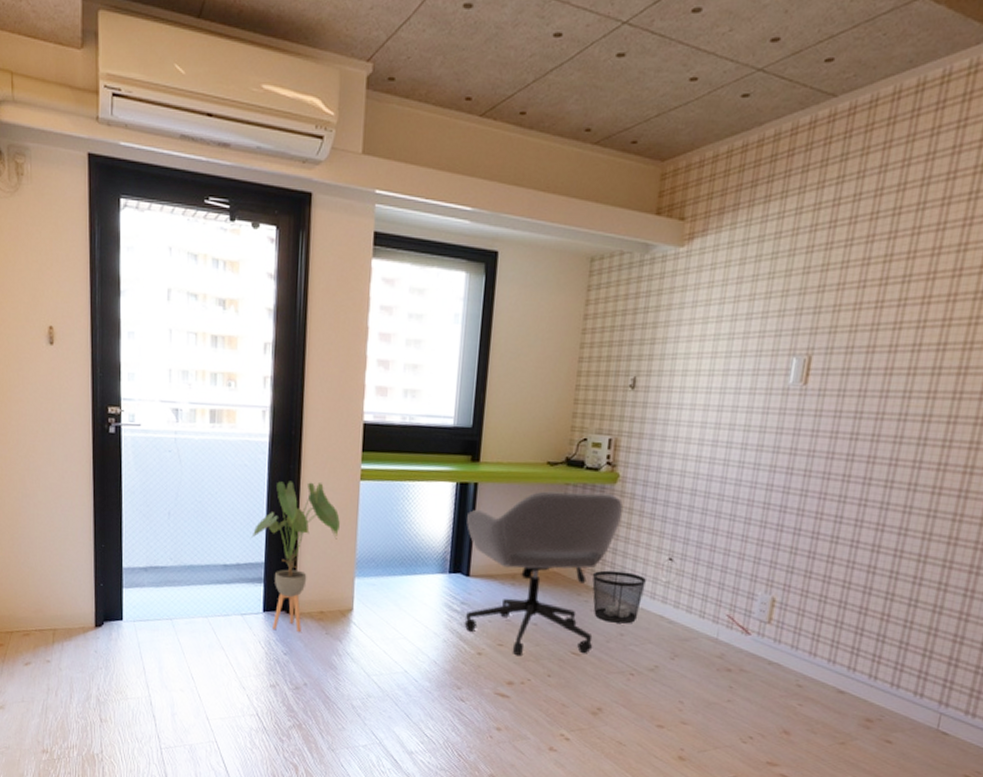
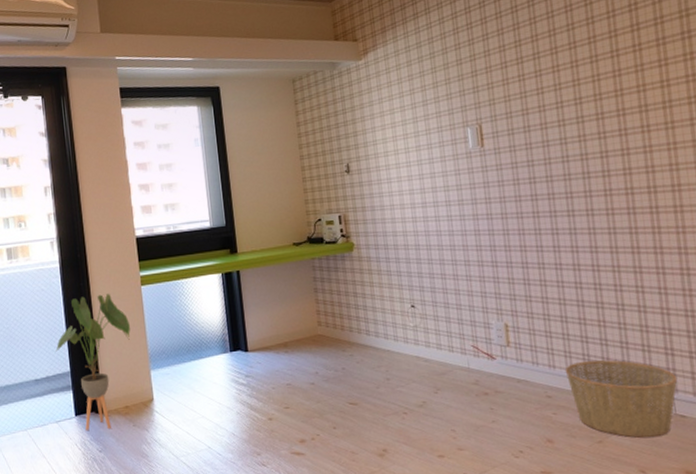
office chair: present [464,491,623,655] -> none [236,261,367,414]
waste bin: present [592,570,646,624] -> none [352,323,398,370]
basket: none [825,655,953,750] -> present [565,360,678,438]

